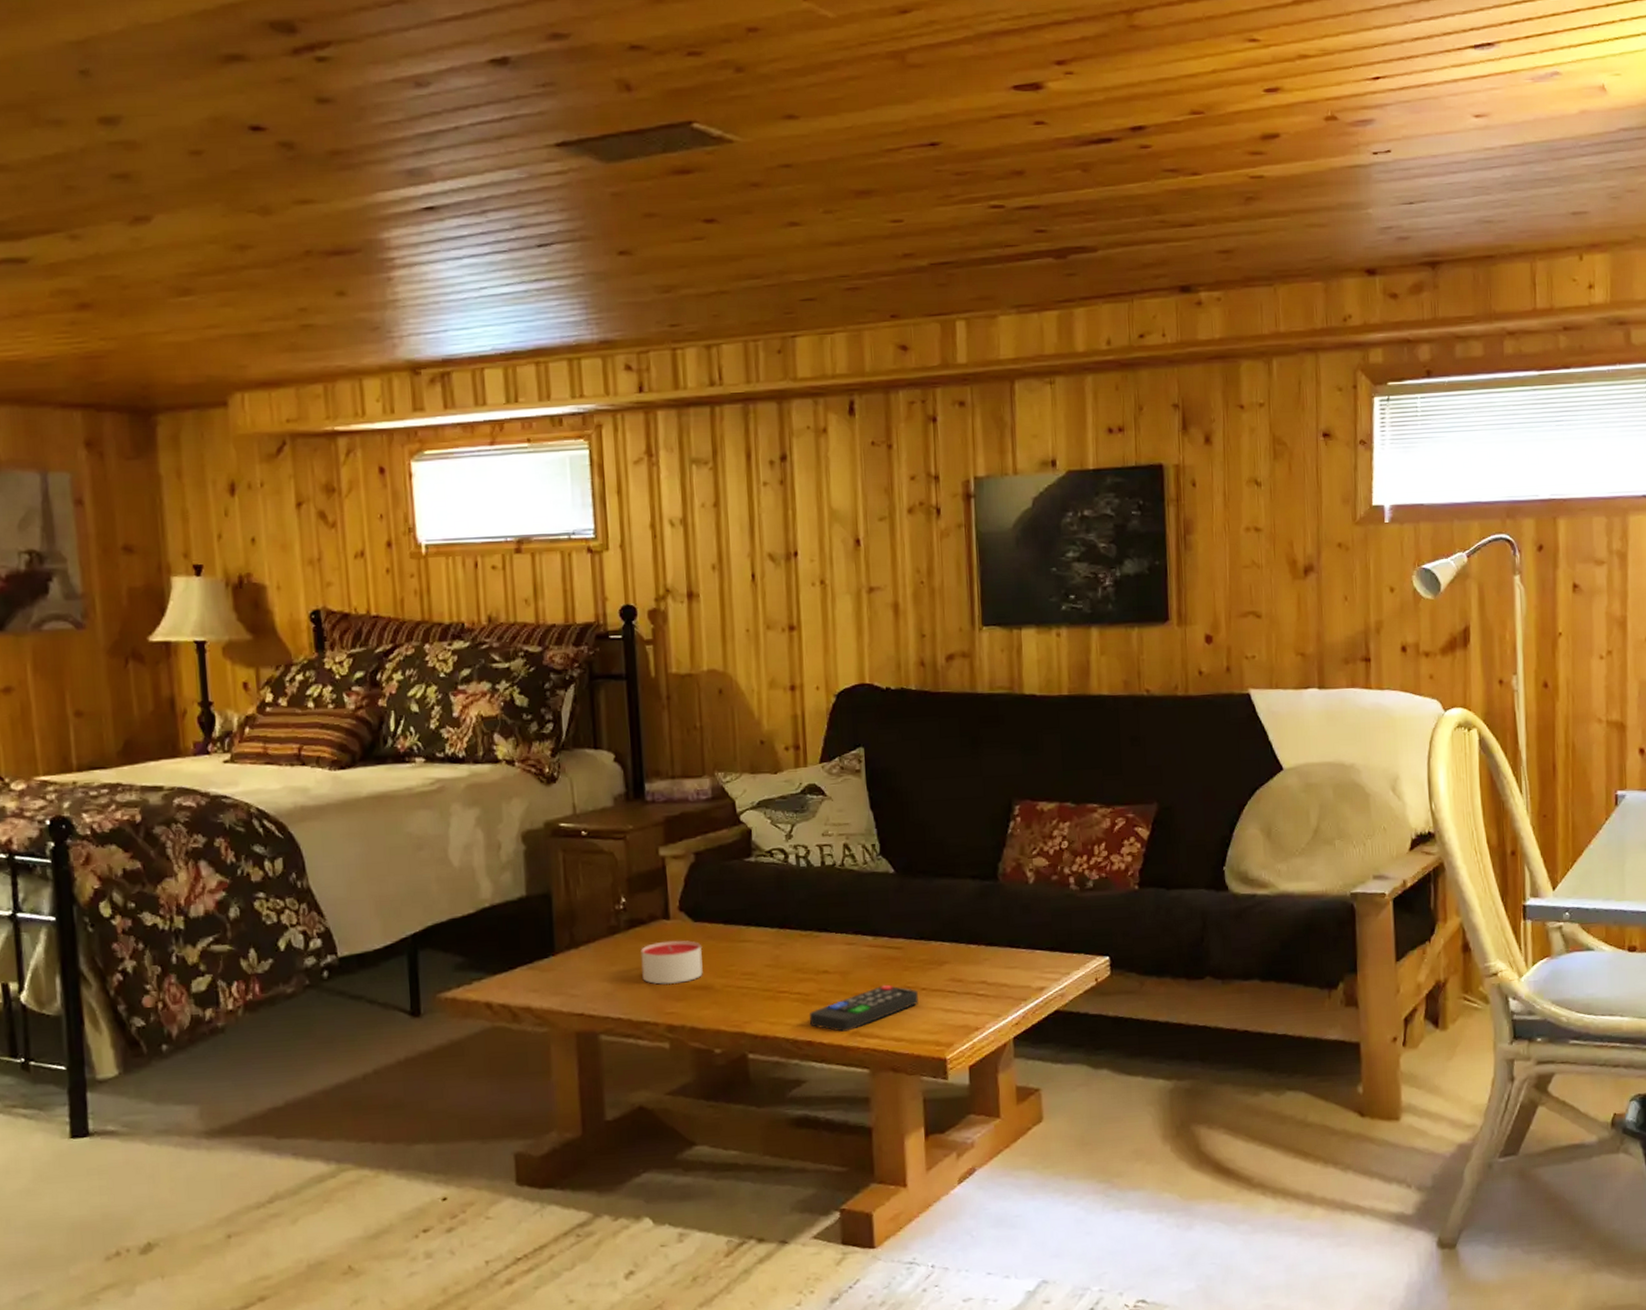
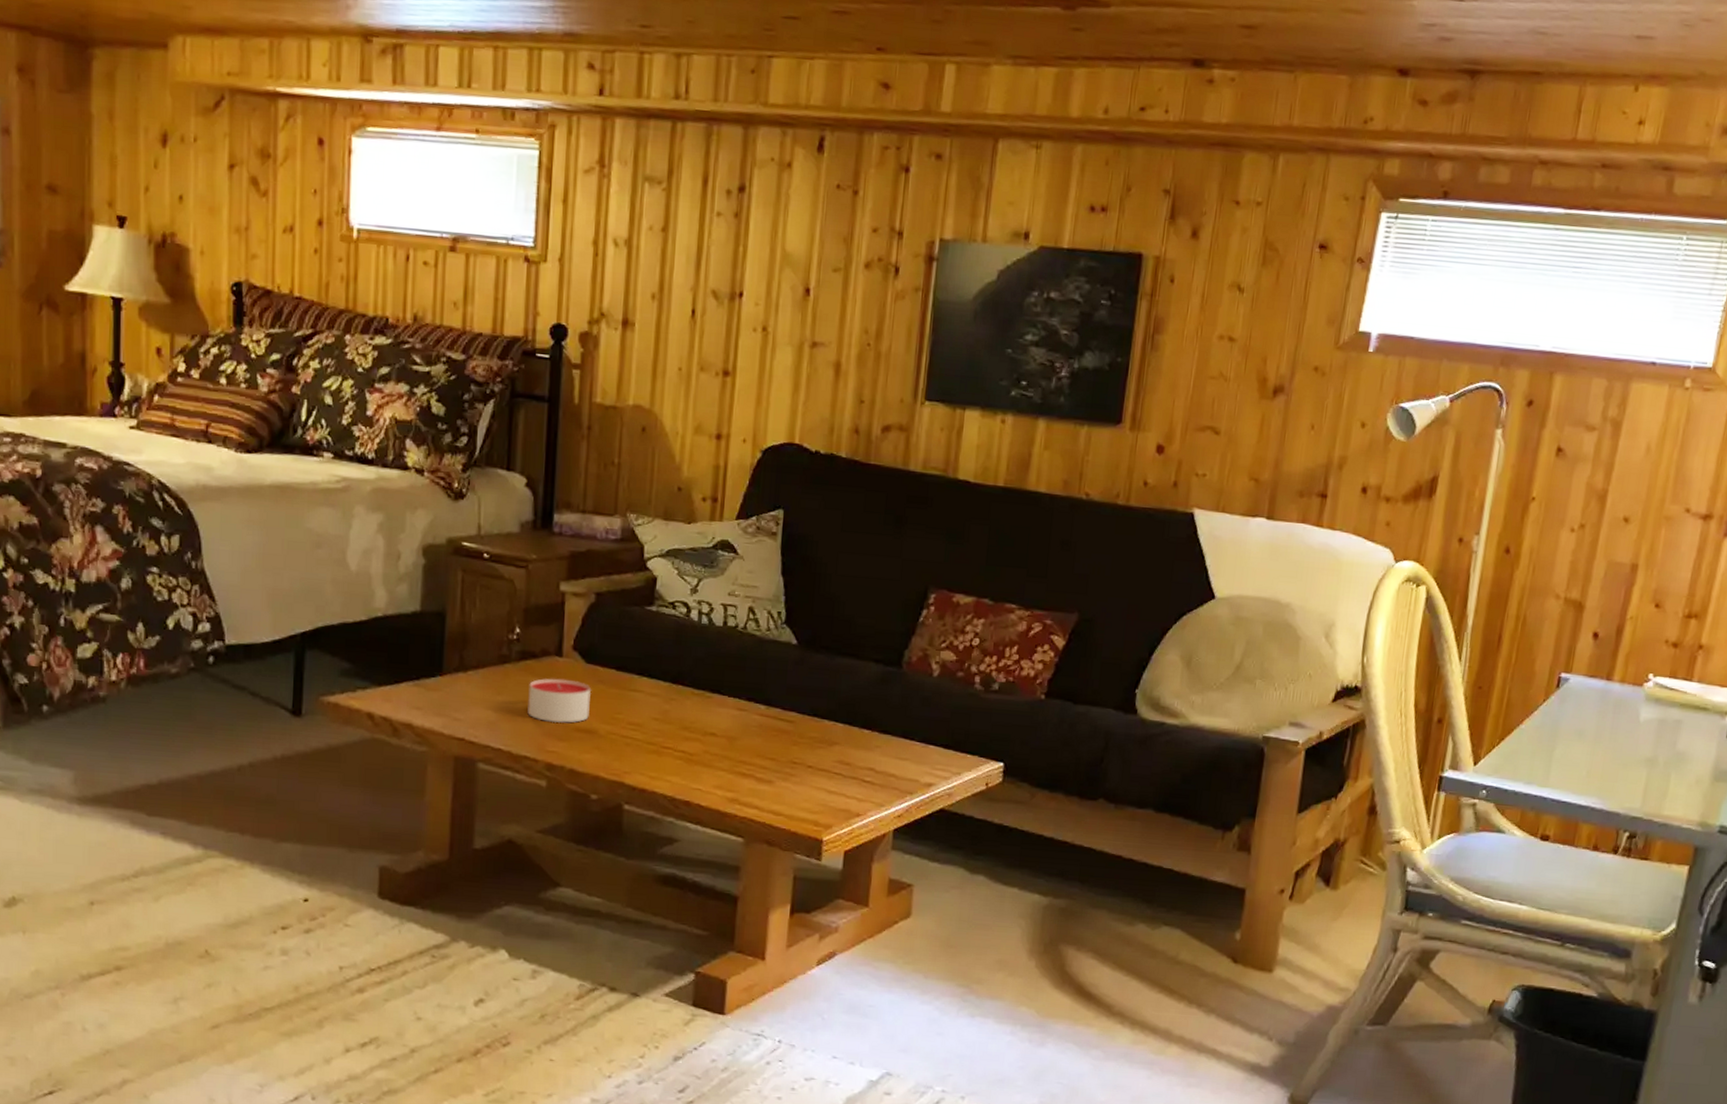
remote control: present [809,984,918,1032] -> none [689,756,803,797]

